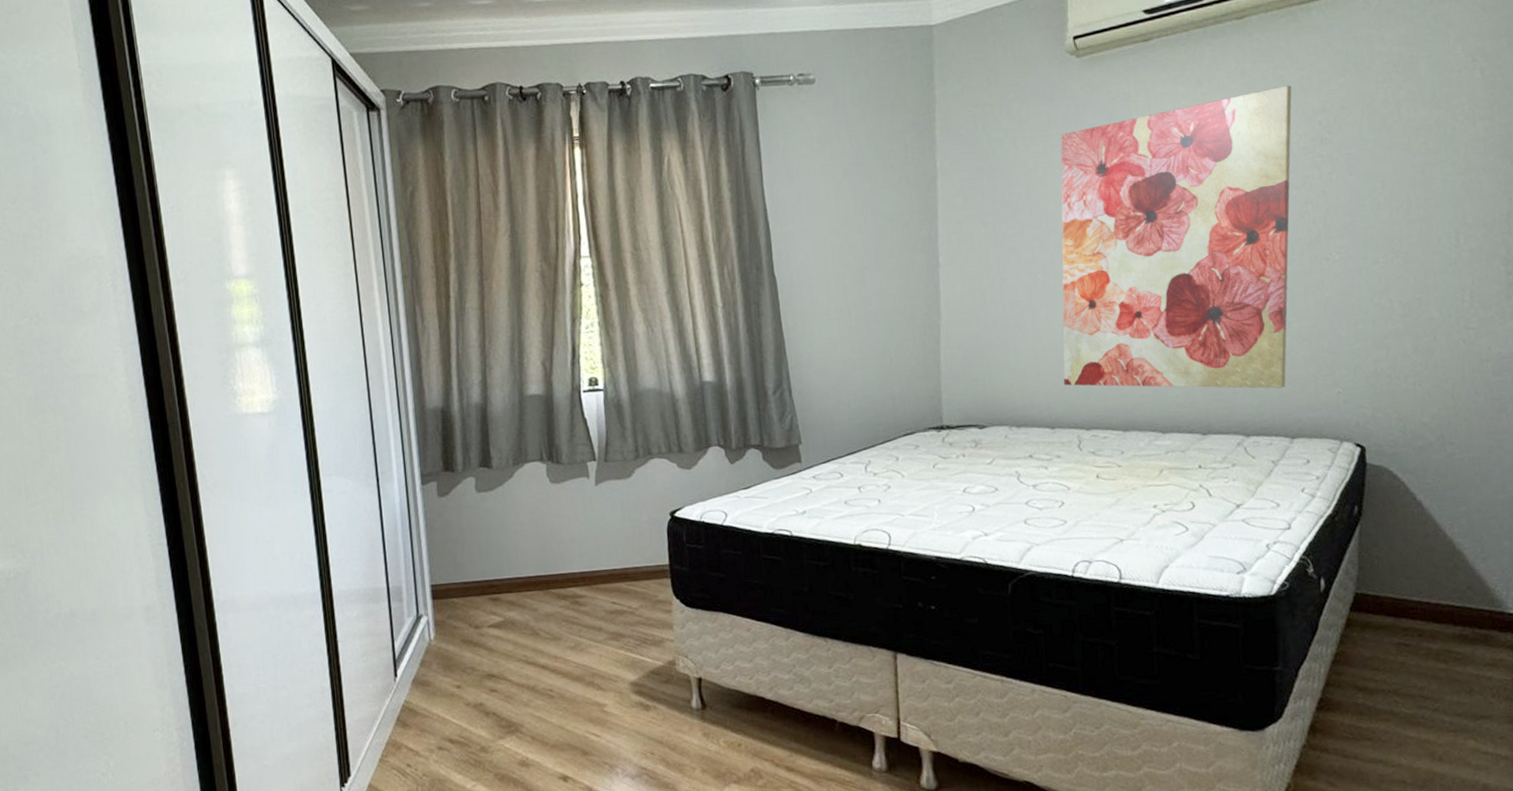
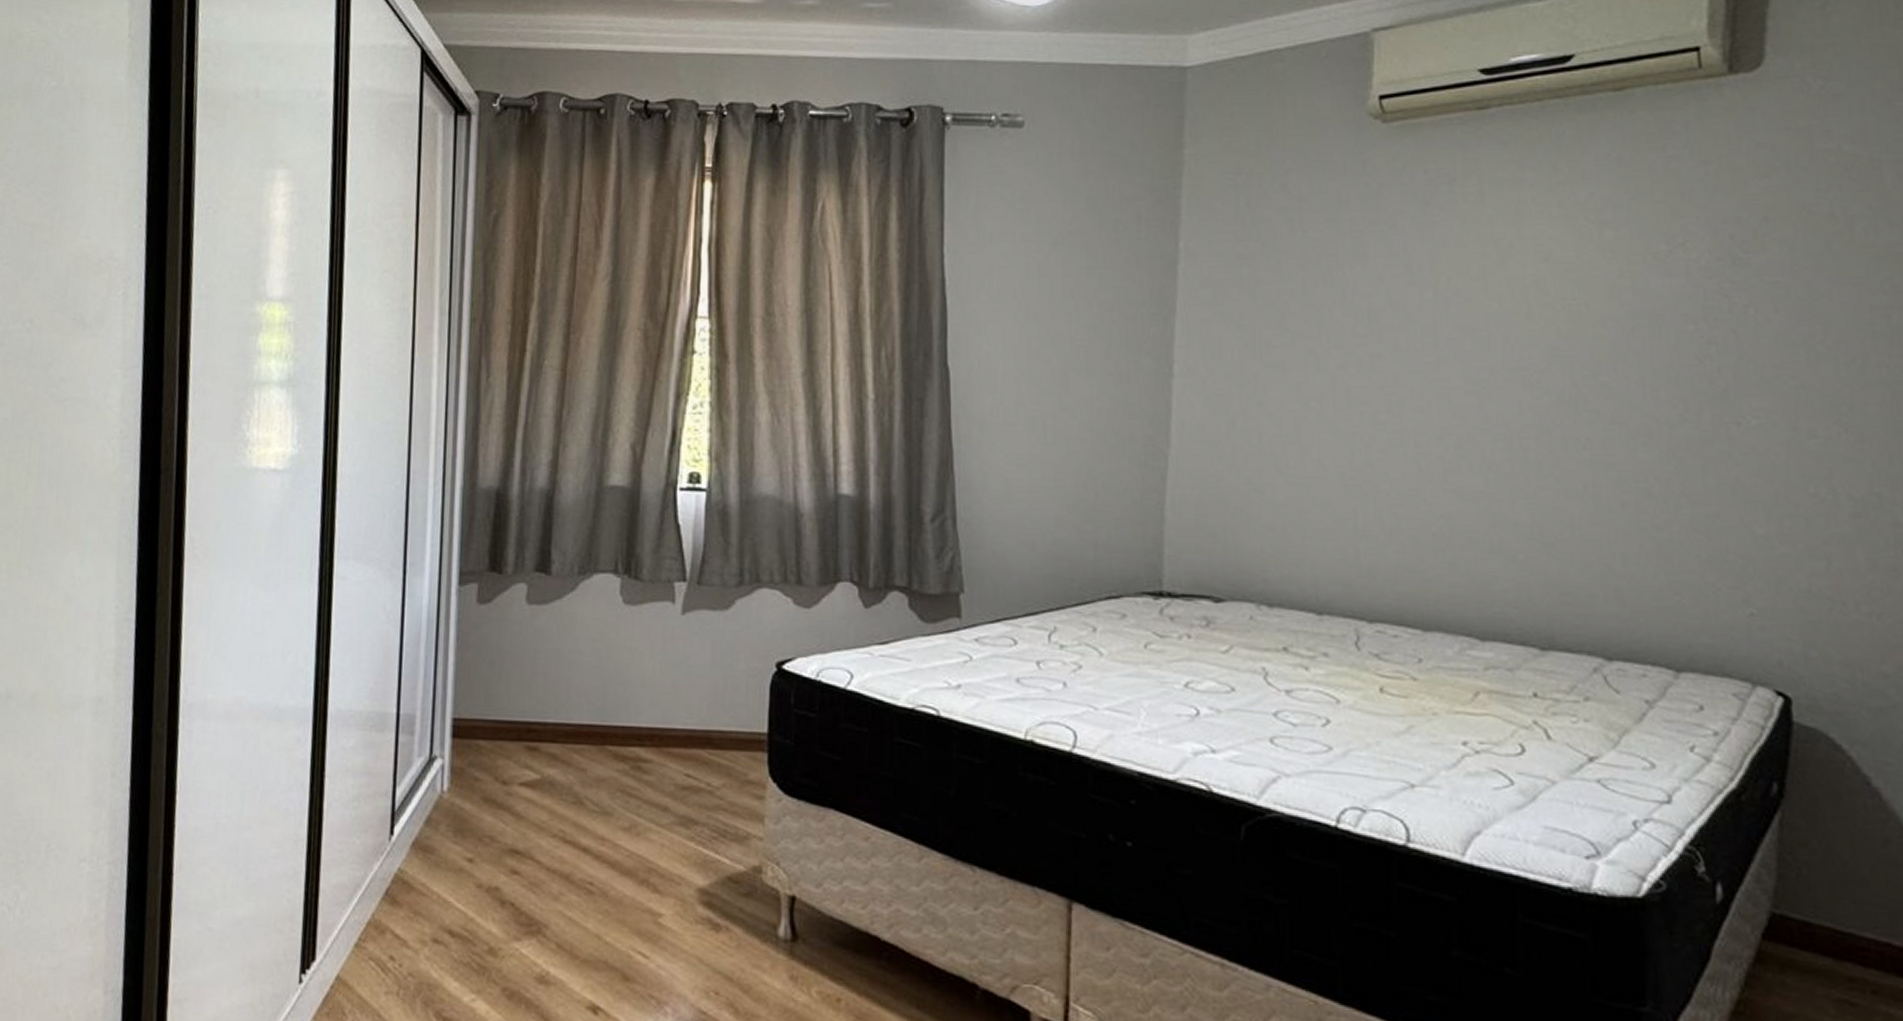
wall art: present [1060,85,1292,389] -> none [1339,182,1691,598]

